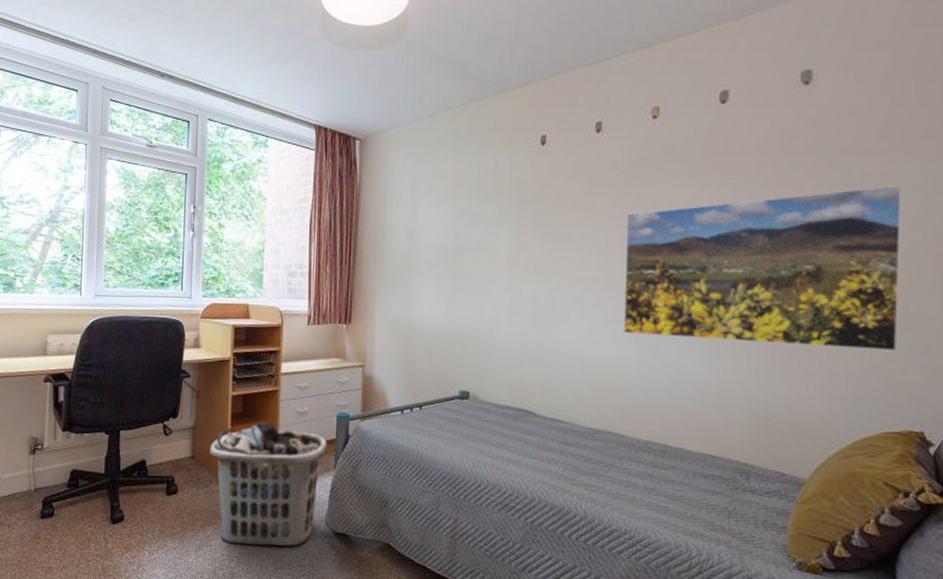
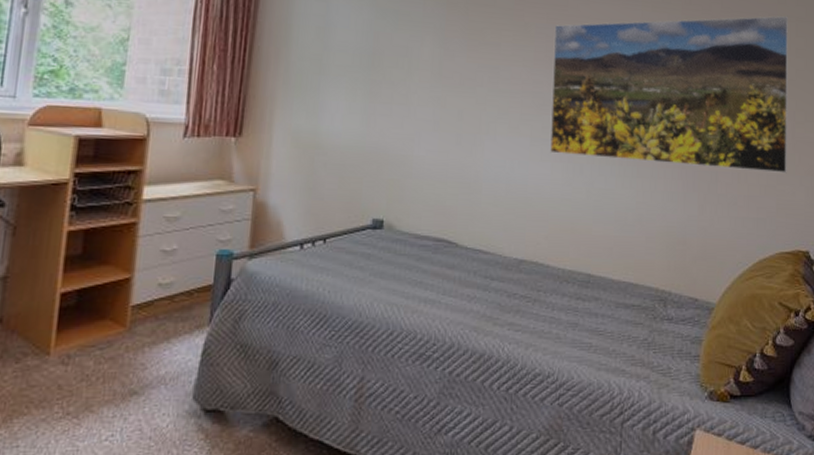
clothes hamper: present [210,420,327,547] -> none [26,264,201,440]

